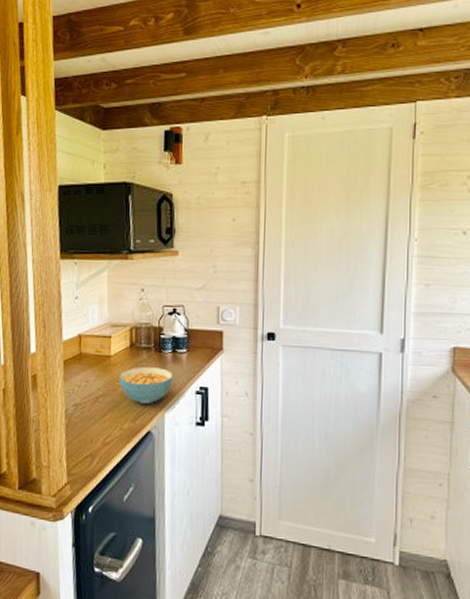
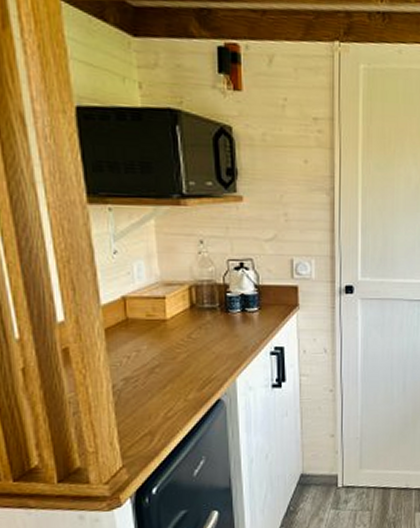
cereal bowl: present [119,367,172,405] -> none [178,329,243,372]

